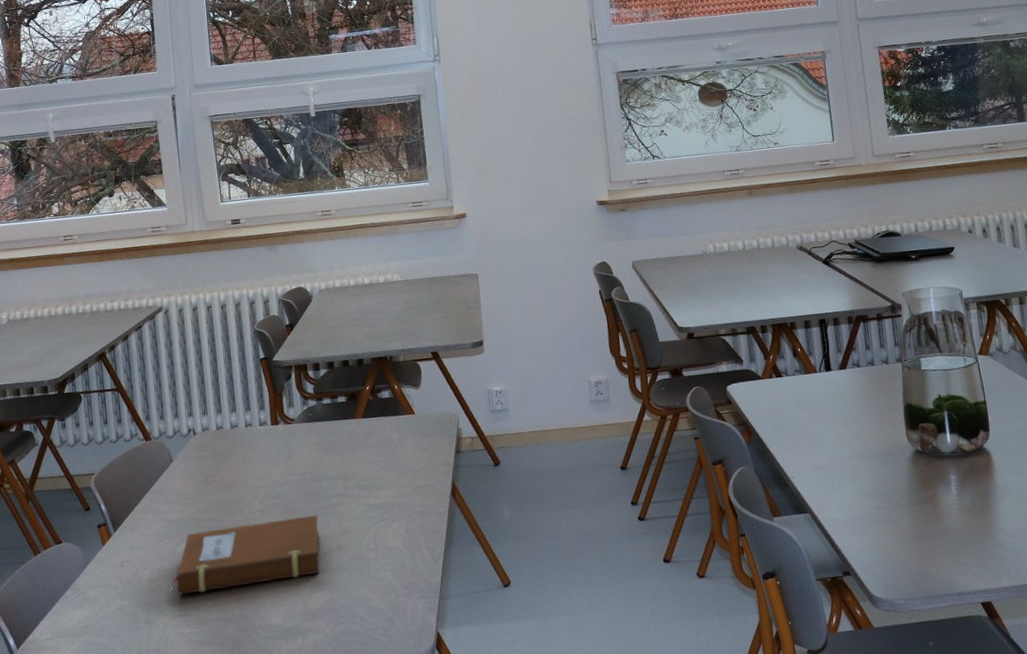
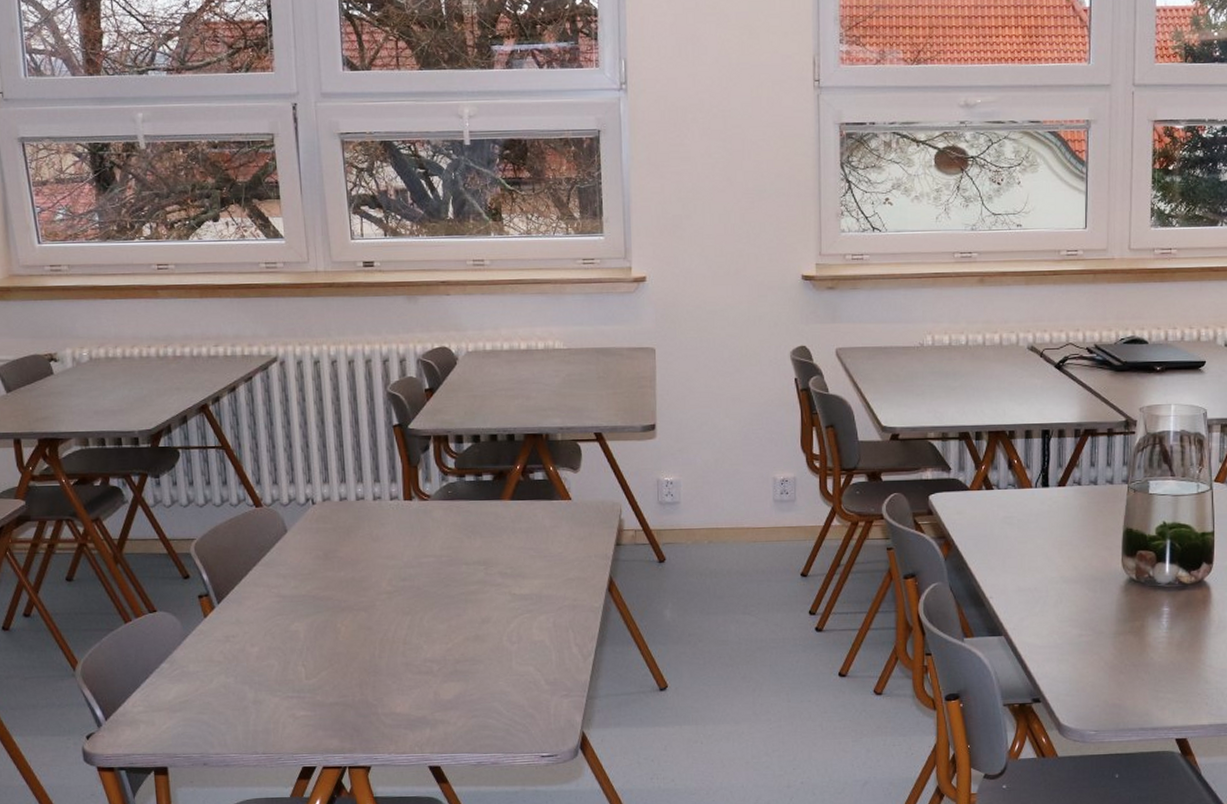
notebook: present [172,514,320,595] -> none [284,601,455,676]

